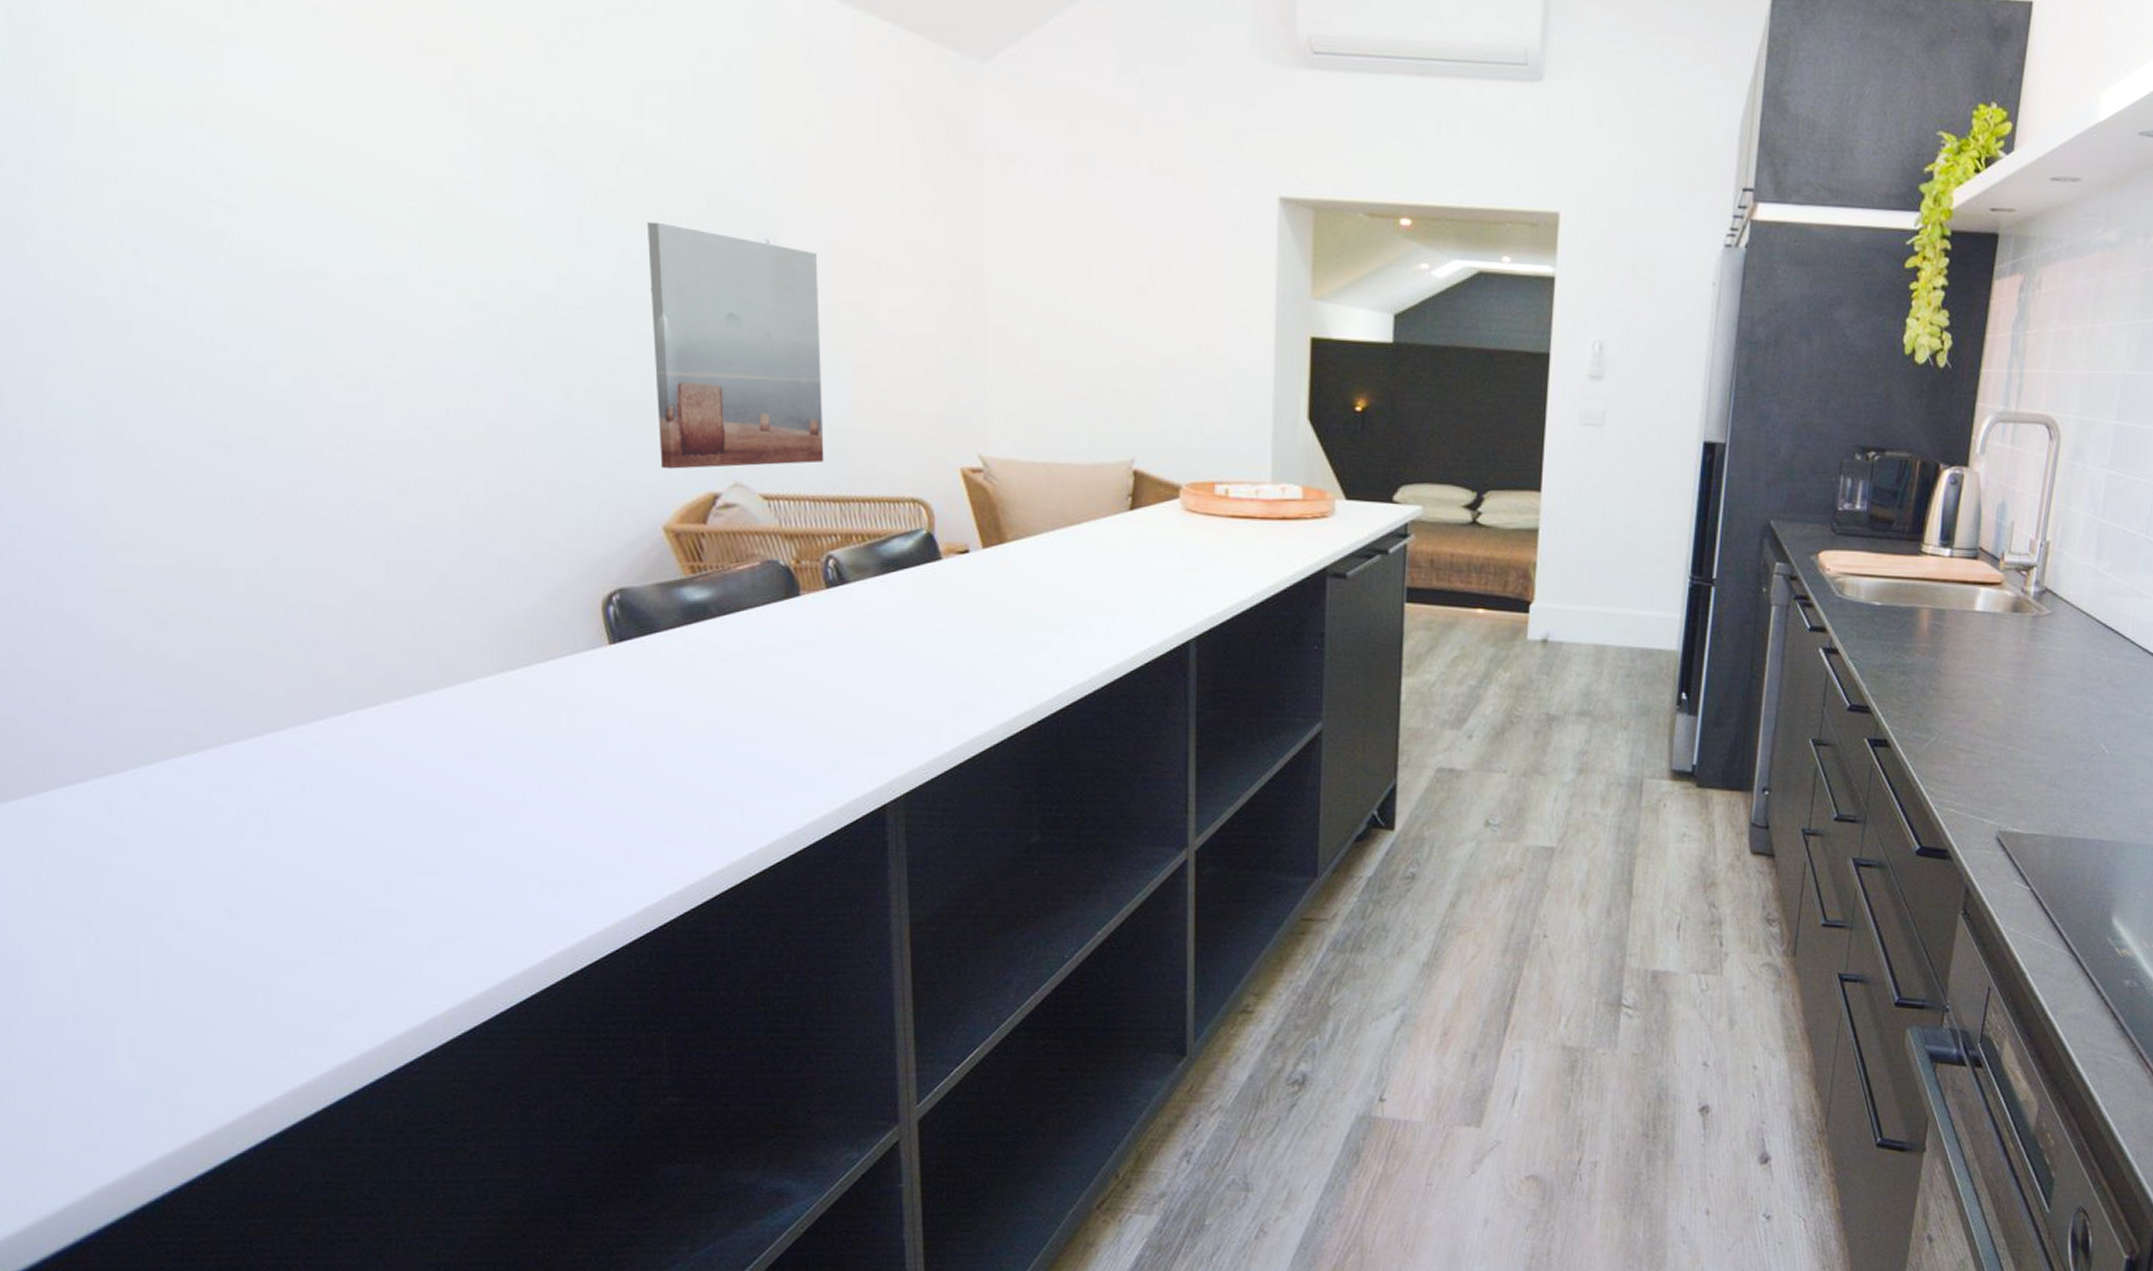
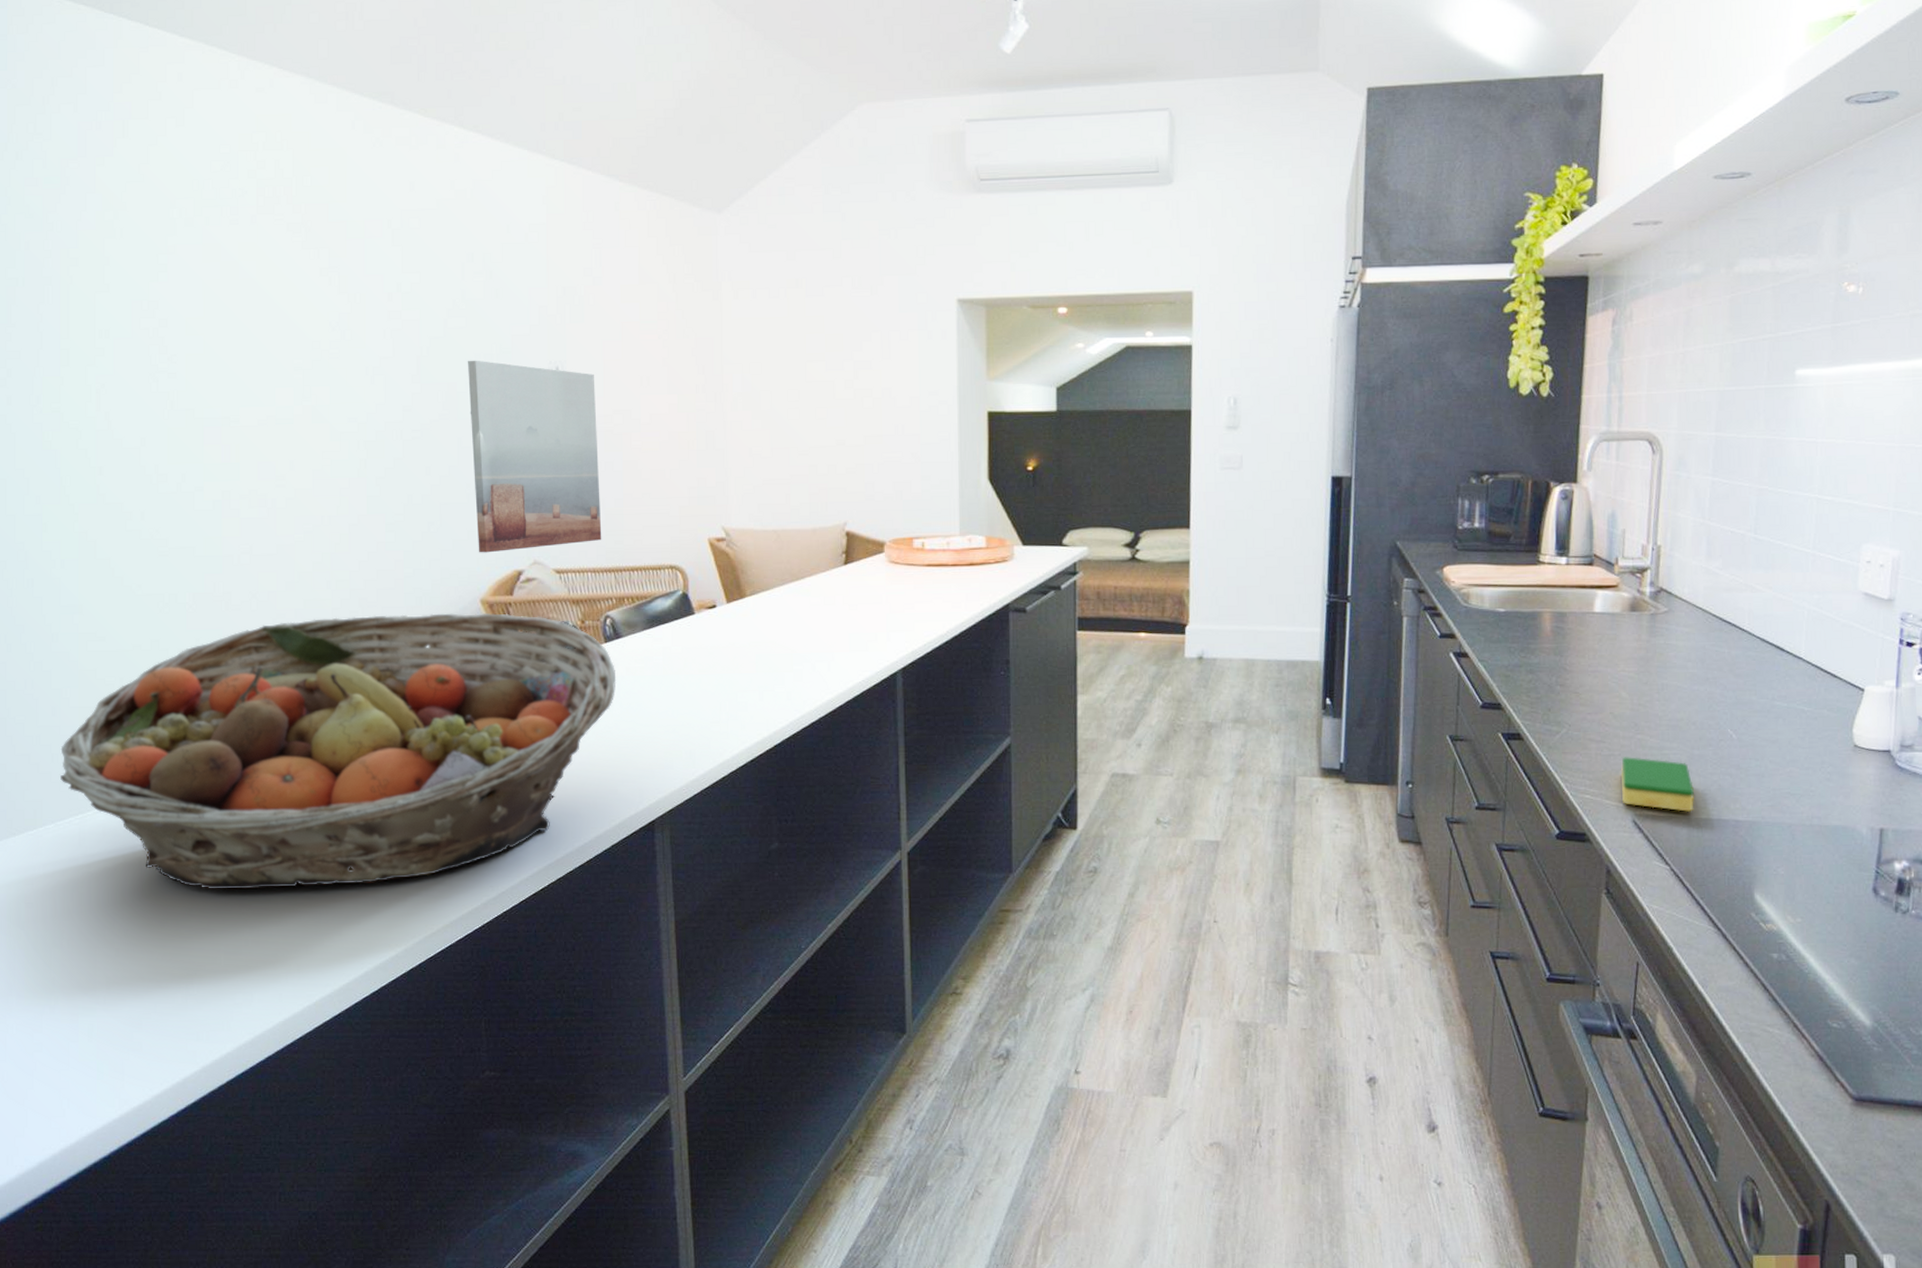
fruit basket: none [79,539,841,875] -> present [60,612,617,890]
dish sponge: none [1988,769,2061,830] -> present [1620,757,1694,812]

